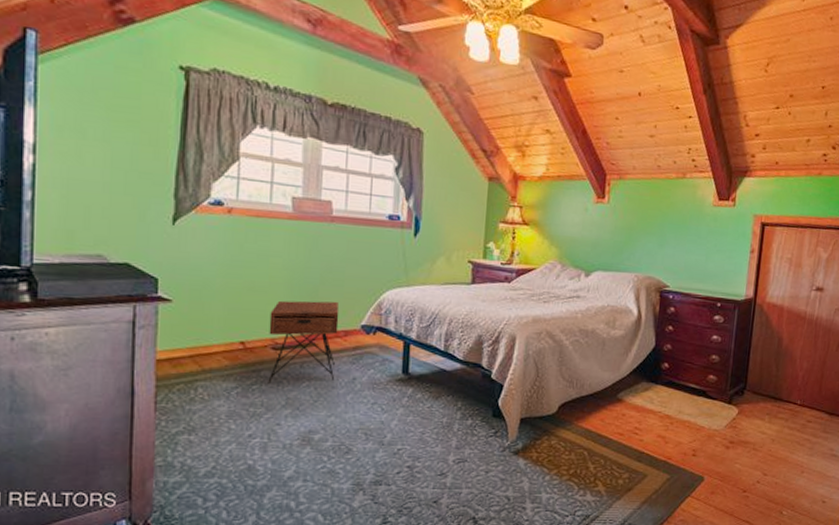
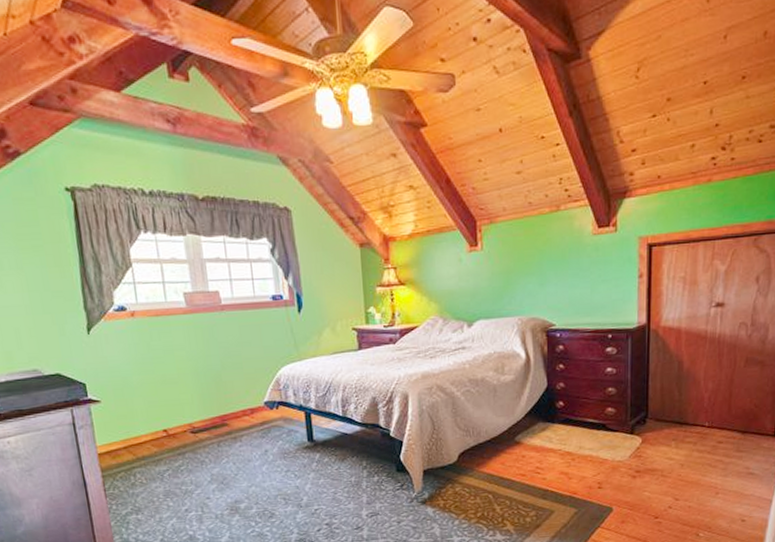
nightstand: present [267,300,339,385] -> none [183,383,250,465]

